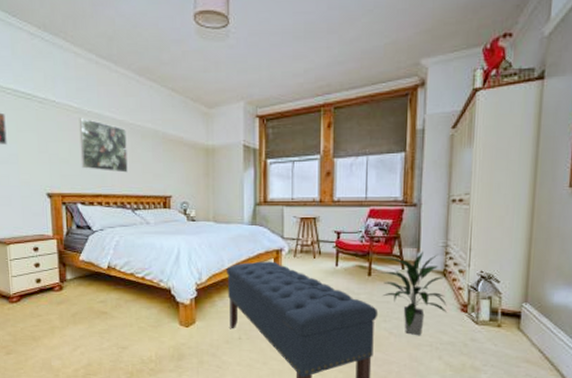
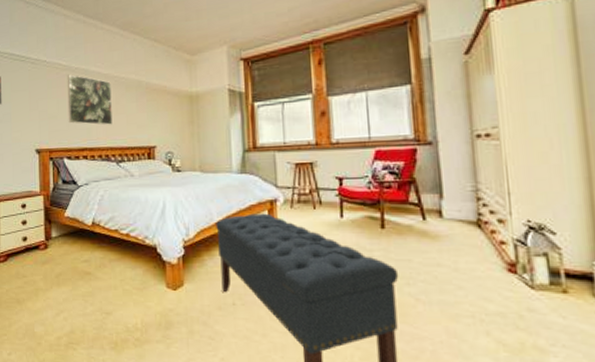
indoor plant: present [381,251,448,336] -> none [397,197,491,304]

